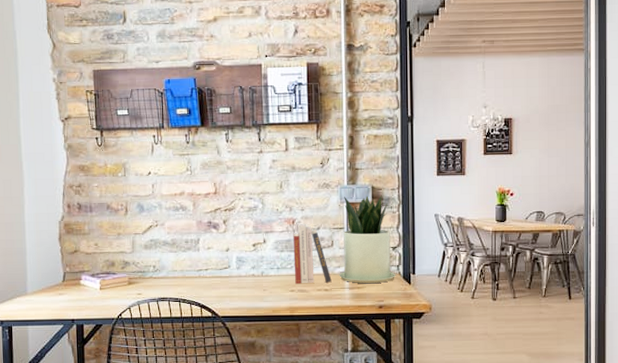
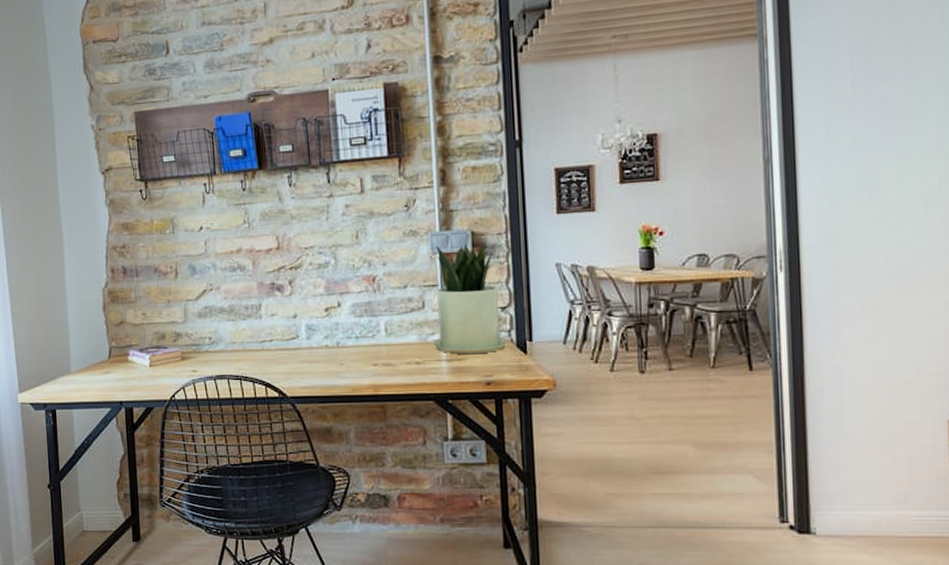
books: present [293,224,332,284] -> none [374,282,424,357]

